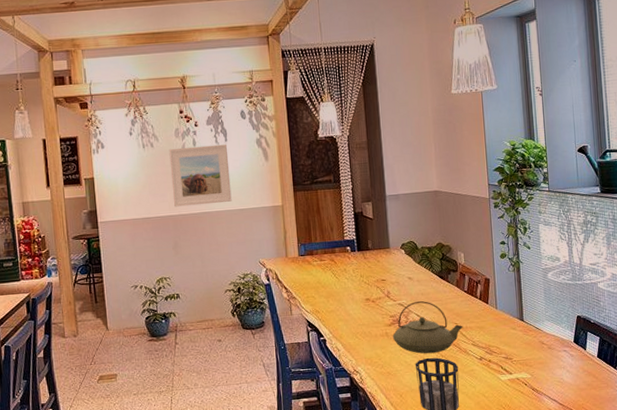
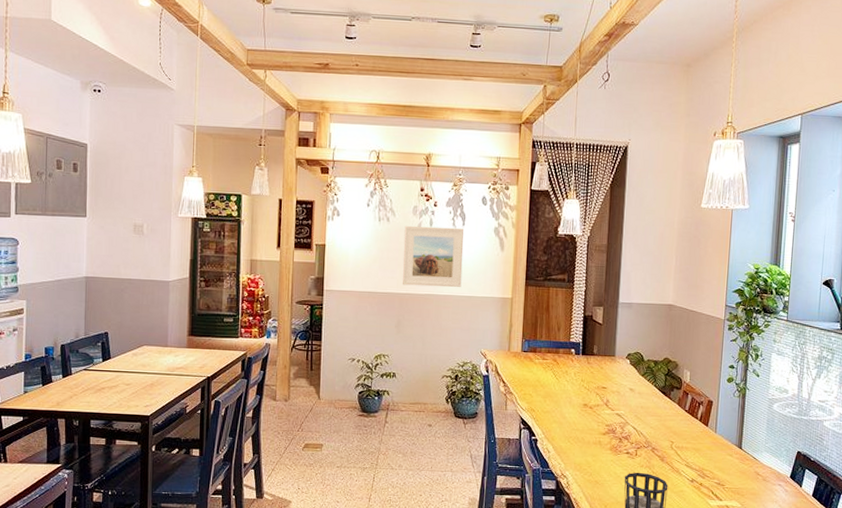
teapot: present [392,301,463,354] -> none [605,414,679,469]

